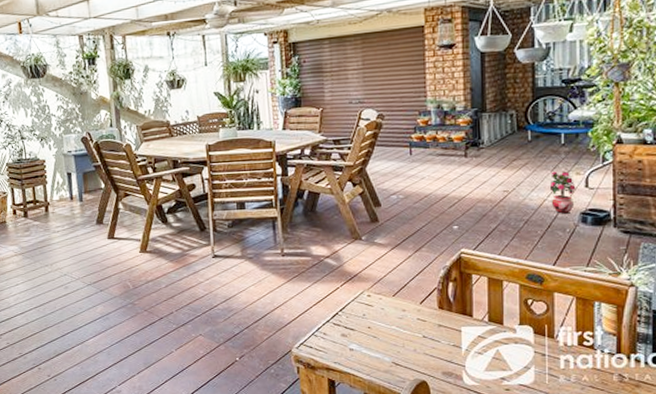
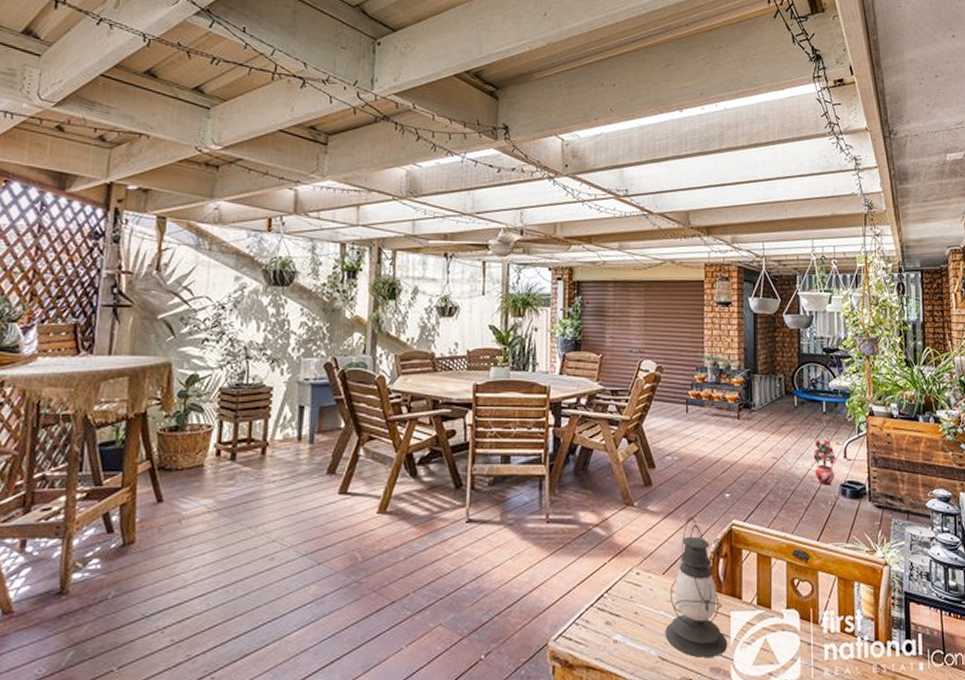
lantern: none [397,247,460,365] -> present [665,517,728,659]

